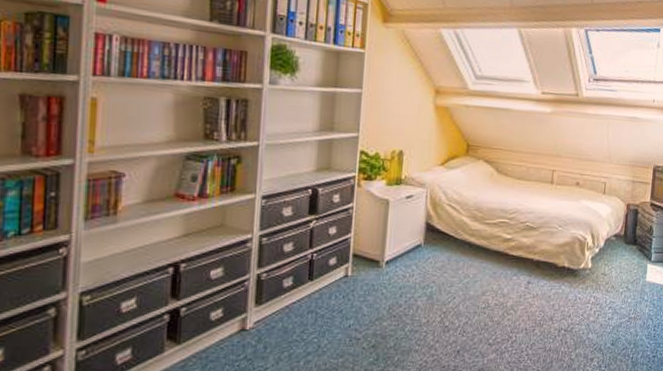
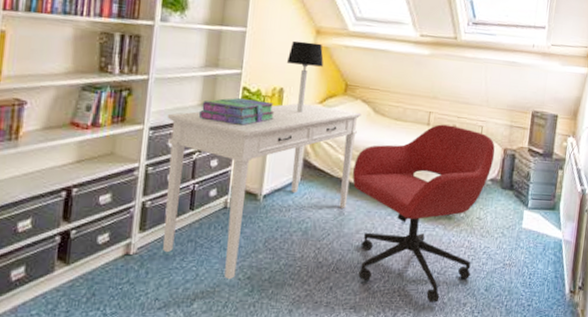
desk: none [280,166,484,350] -> present [163,103,362,280]
stack of books: none [314,162,395,191] -> present [198,98,275,126]
table lamp: none [406,101,444,175] -> present [287,40,324,113]
office chair: none [476,182,618,360] -> present [352,124,495,303]

